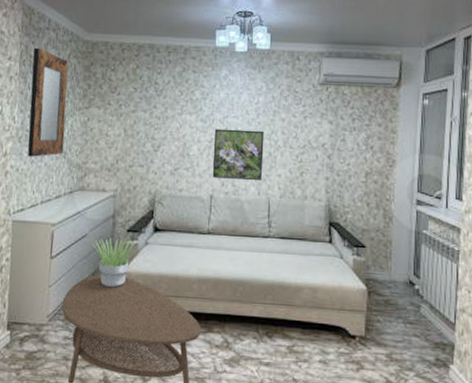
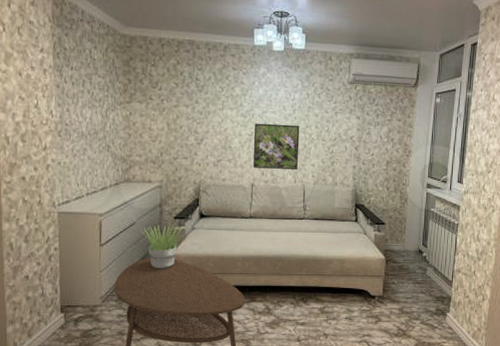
home mirror: present [27,47,69,157] -> none [67,40,107,151]

